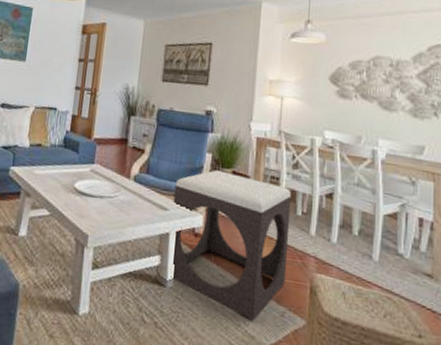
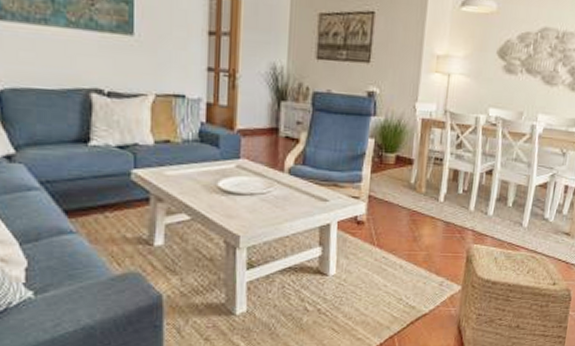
footstool: present [170,170,292,321] -> none [333,155,454,294]

